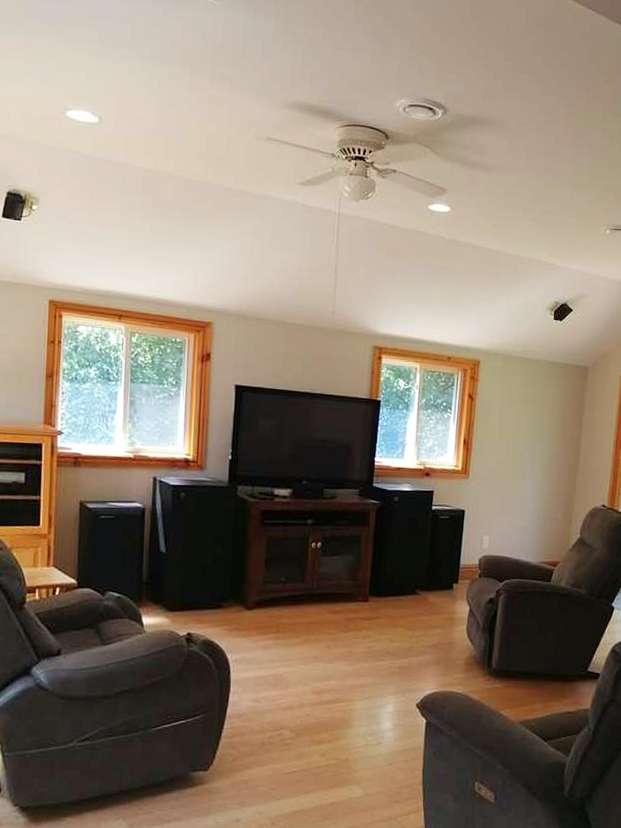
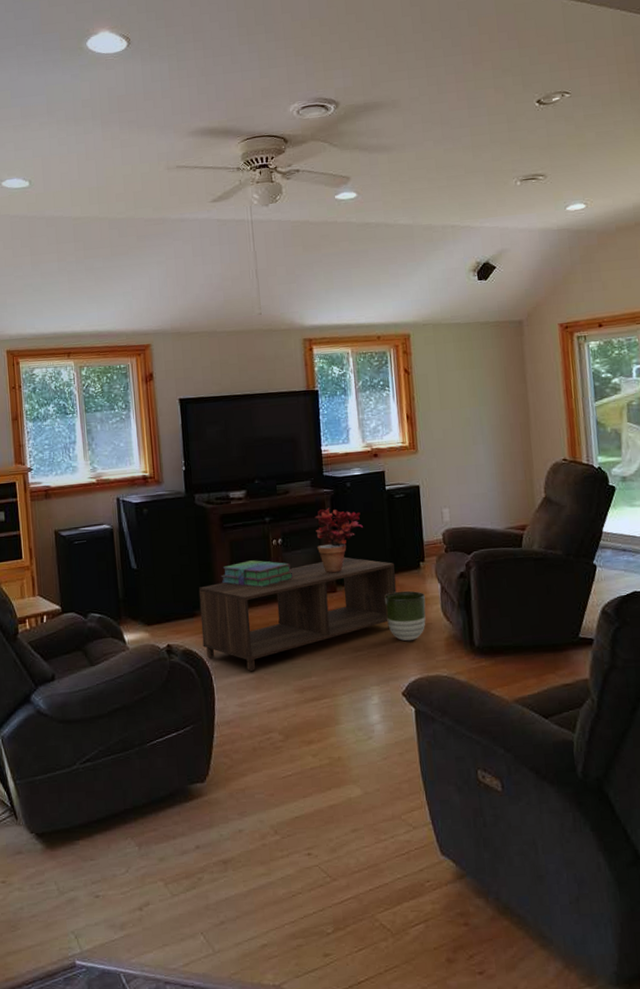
coffee table: none [225,568,428,668] -> present [198,557,397,671]
stack of books: none [253,559,328,588] -> present [221,560,294,587]
potted plant: none [355,519,404,583] -> present [314,508,363,573]
planter: none [413,608,453,657] -> present [384,590,426,642]

